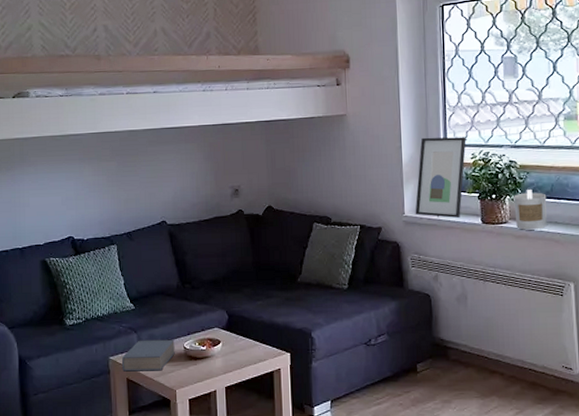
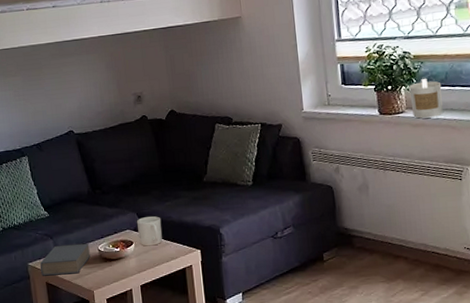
mug: none [225,315,252,346] -> present [136,216,163,246]
picture frame: present [415,136,468,219] -> none [313,30,361,112]

